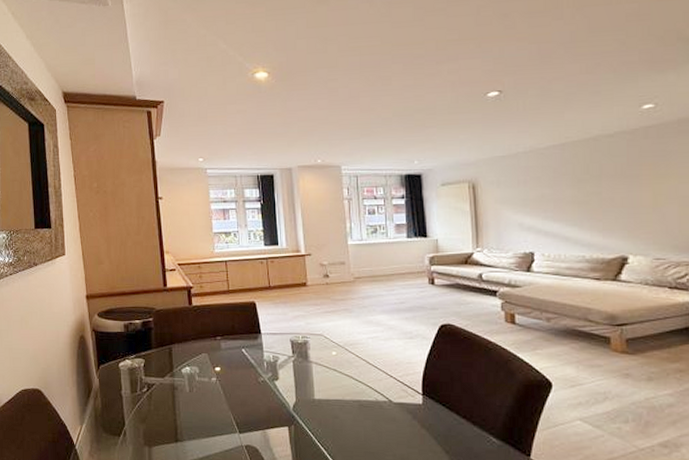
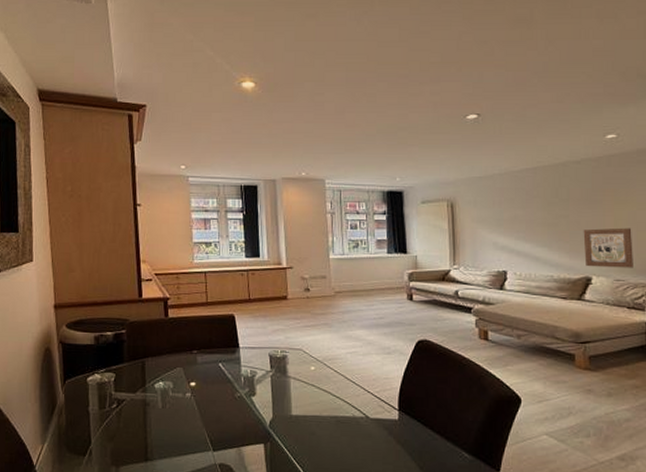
wall art: none [618,203,675,246] -> present [583,227,633,268]

